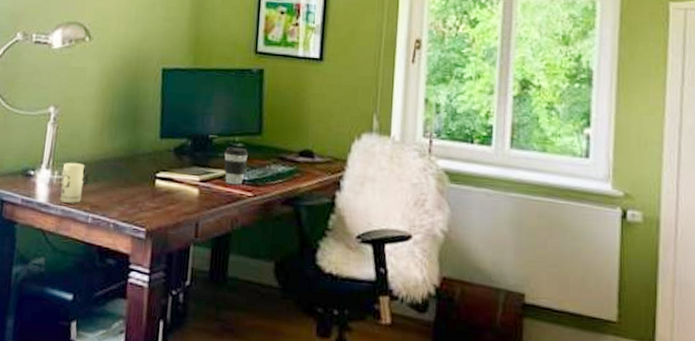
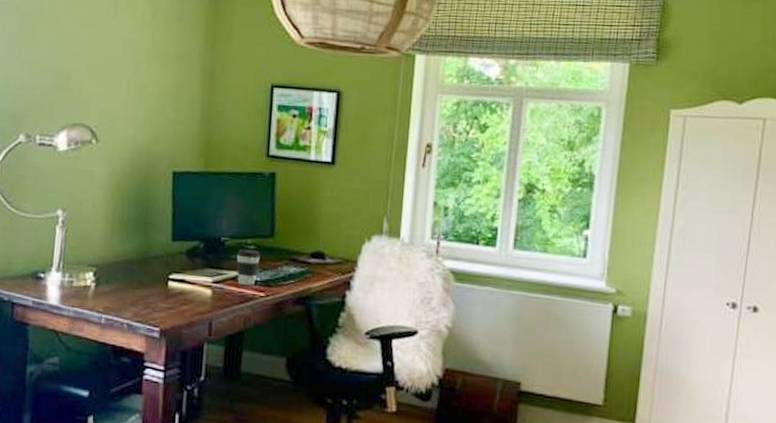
candle: present [60,162,84,204] -> none [72,264,96,305]

